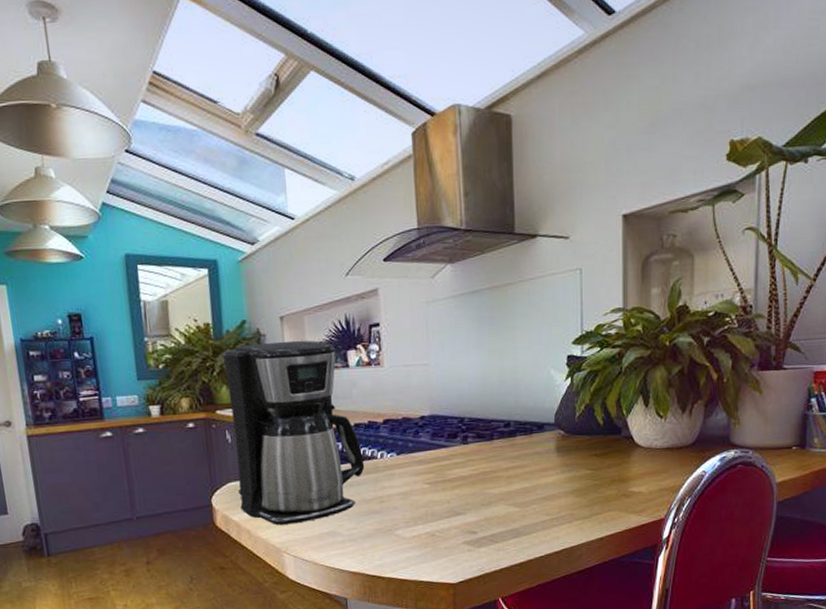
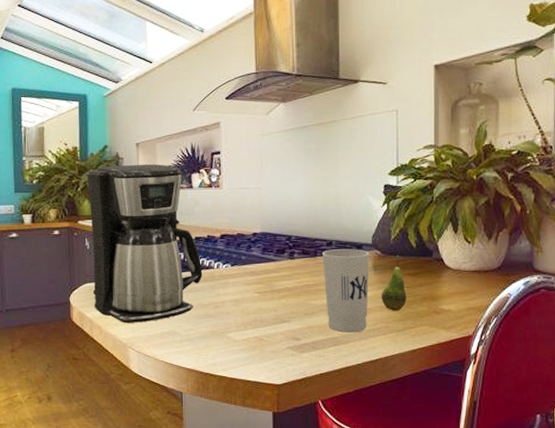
cup: none [499,429,552,523] -> present [322,249,370,333]
fruit: none [566,434,593,497] -> present [382,255,407,311]

